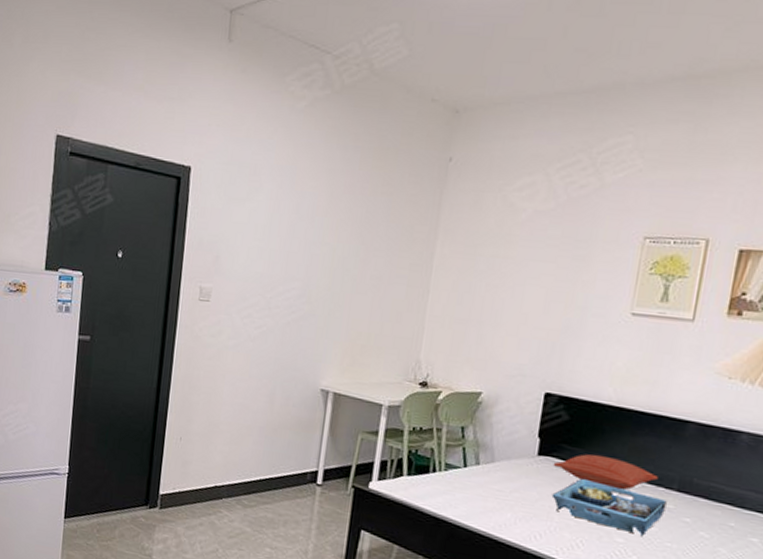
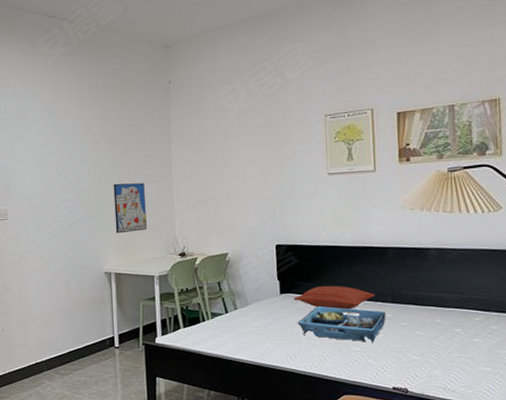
wall art: none [344,279,392,345] -> present [113,182,147,234]

